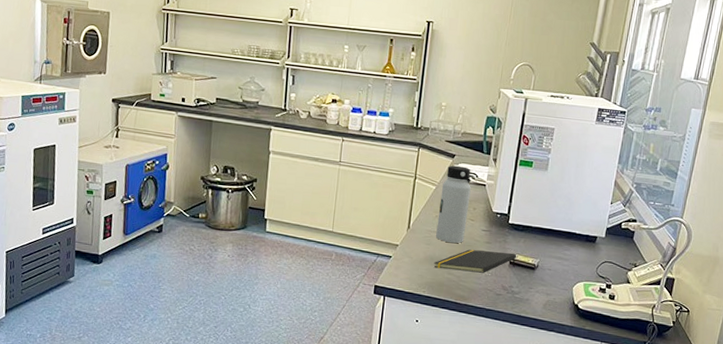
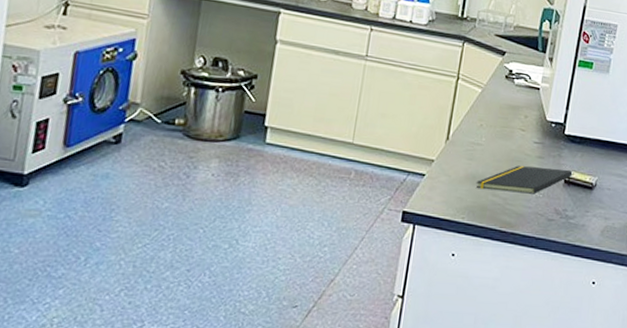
water bottle: present [436,165,472,244] -> none [480,64,524,159]

